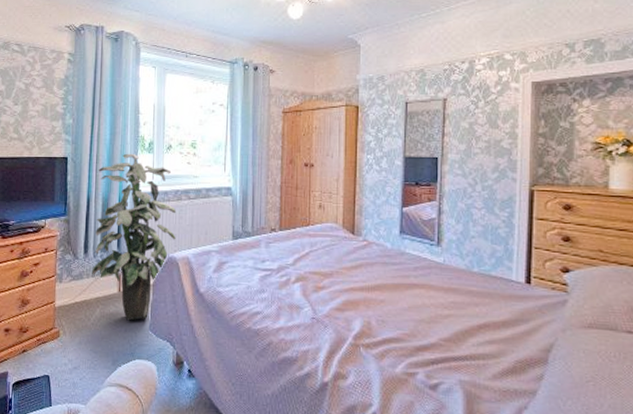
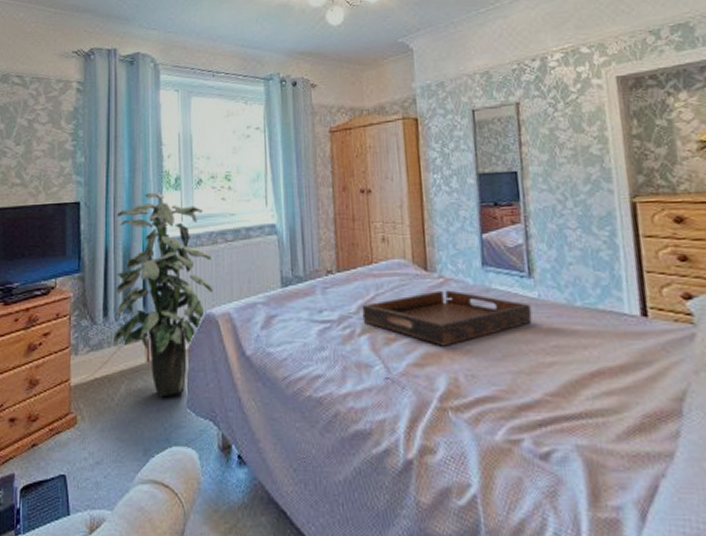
serving tray: none [297,251,436,296] -> present [362,290,533,346]

